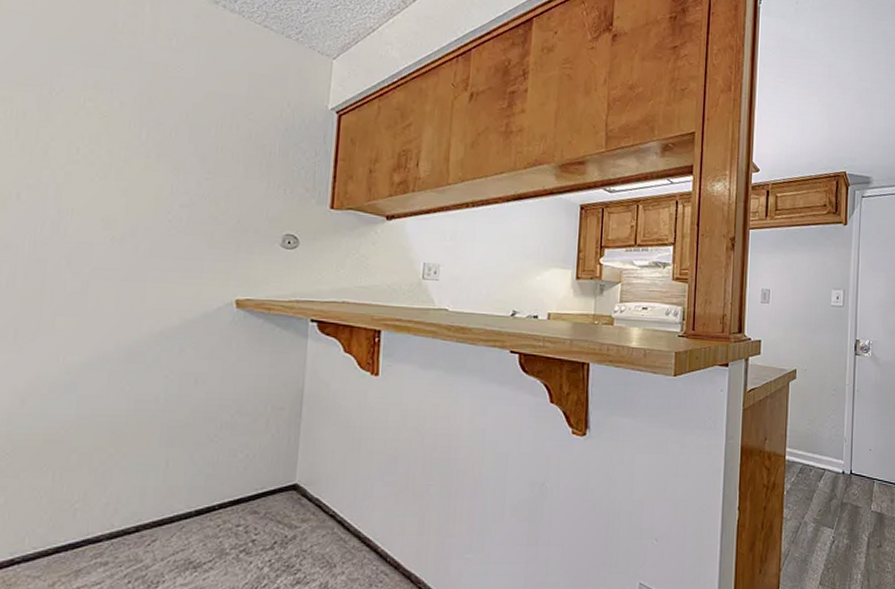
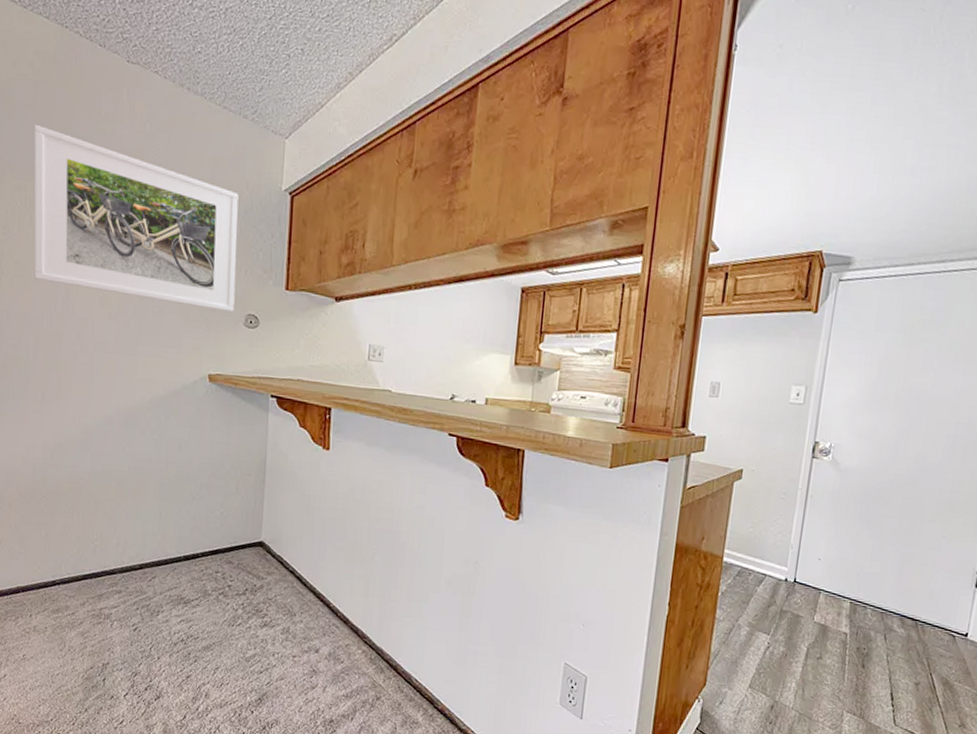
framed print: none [15,34,279,233] -> present [33,125,239,313]

